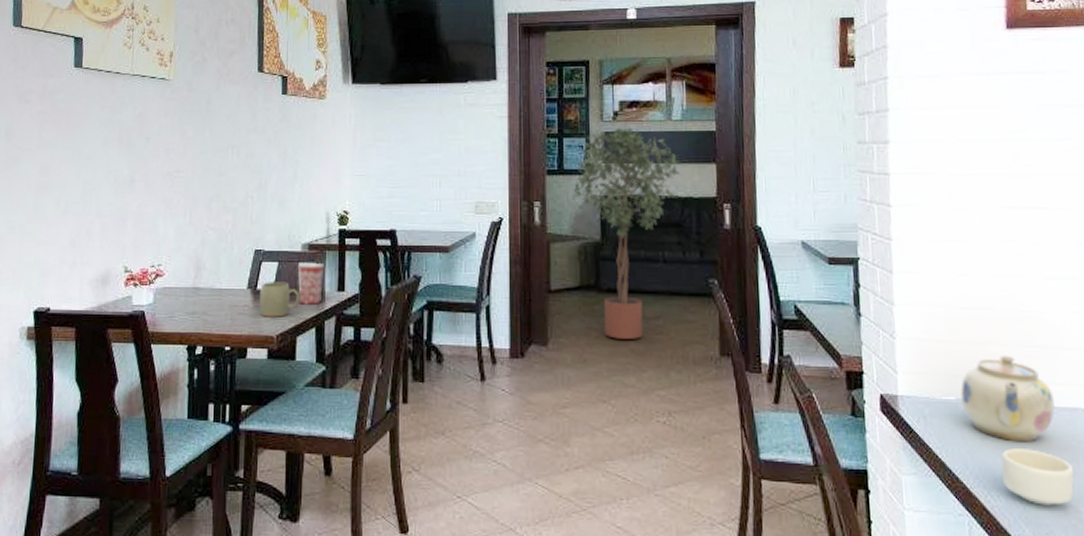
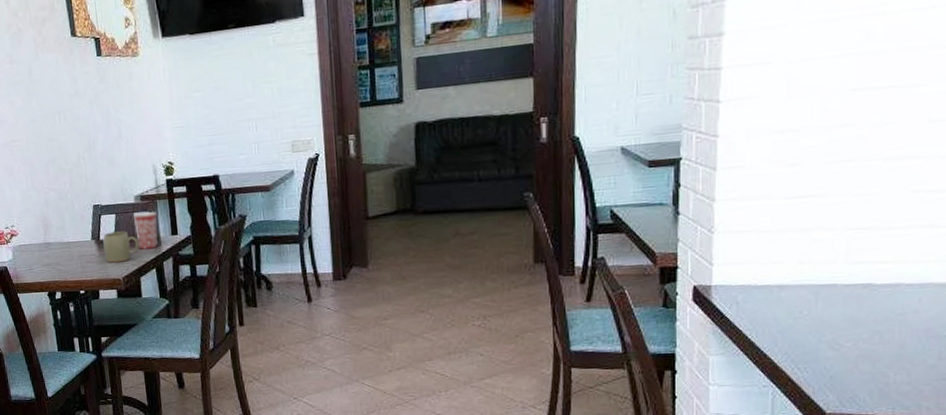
potted tree: present [573,126,681,339] -> none [386,49,497,256]
teapot: present [959,355,1055,442] -> none [776,239,876,319]
mug: present [1001,448,1075,505] -> none [810,324,888,374]

